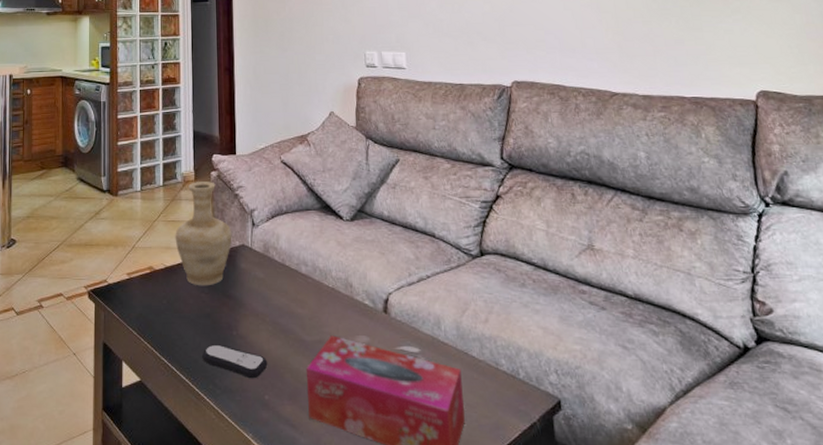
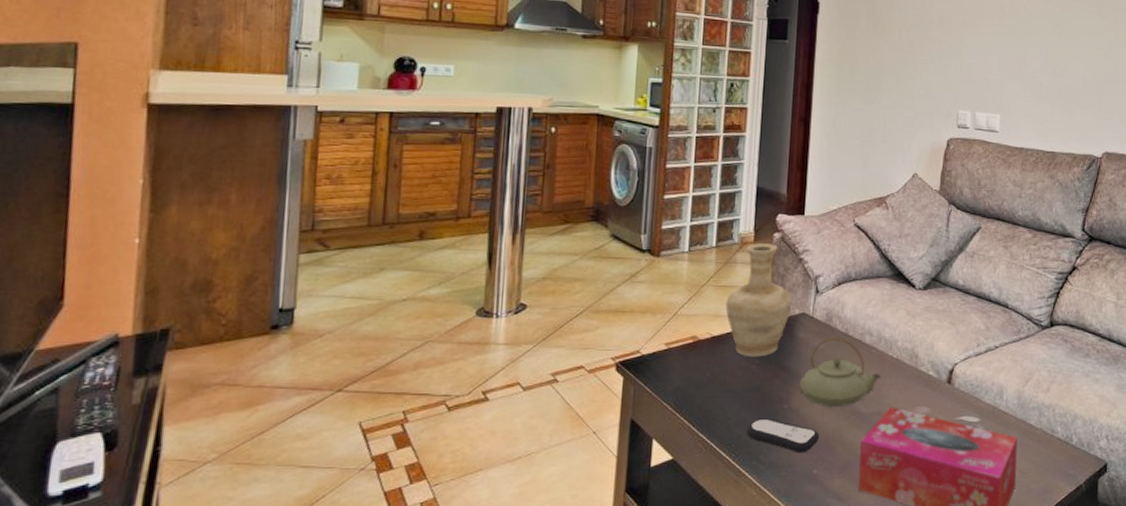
teapot: none [245,267,320,334] -> present [799,337,882,406]

